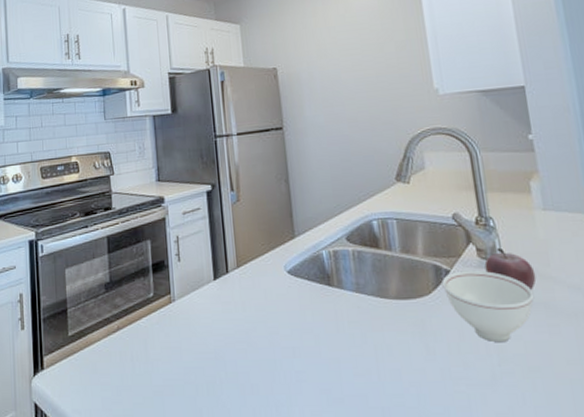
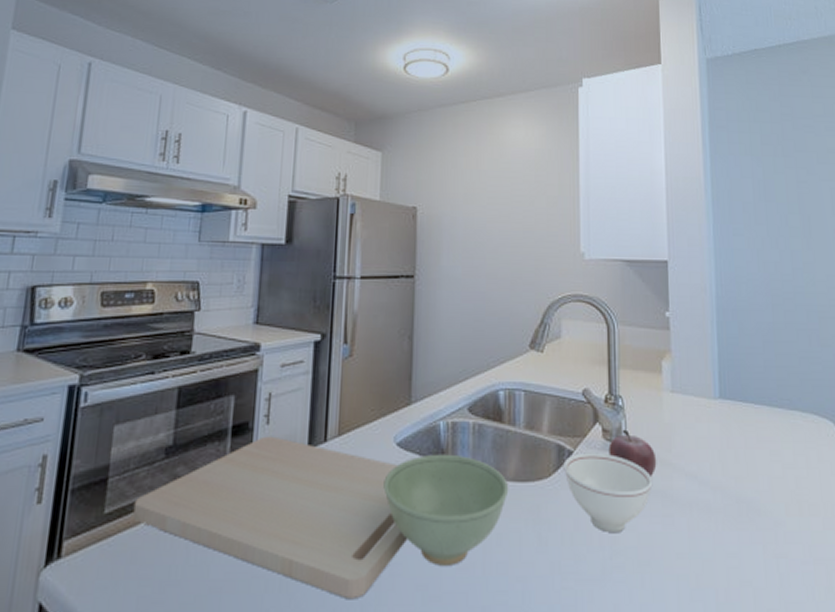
cutting board: none [88,270,308,401] -> present [132,436,408,600]
bowl: none [280,278,393,373] -> present [383,454,509,566]

